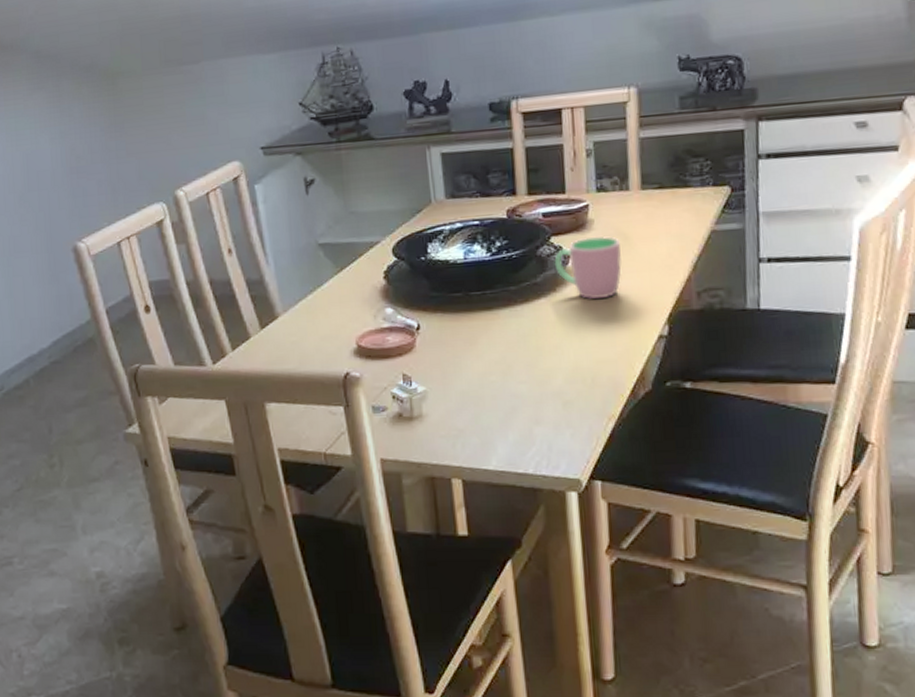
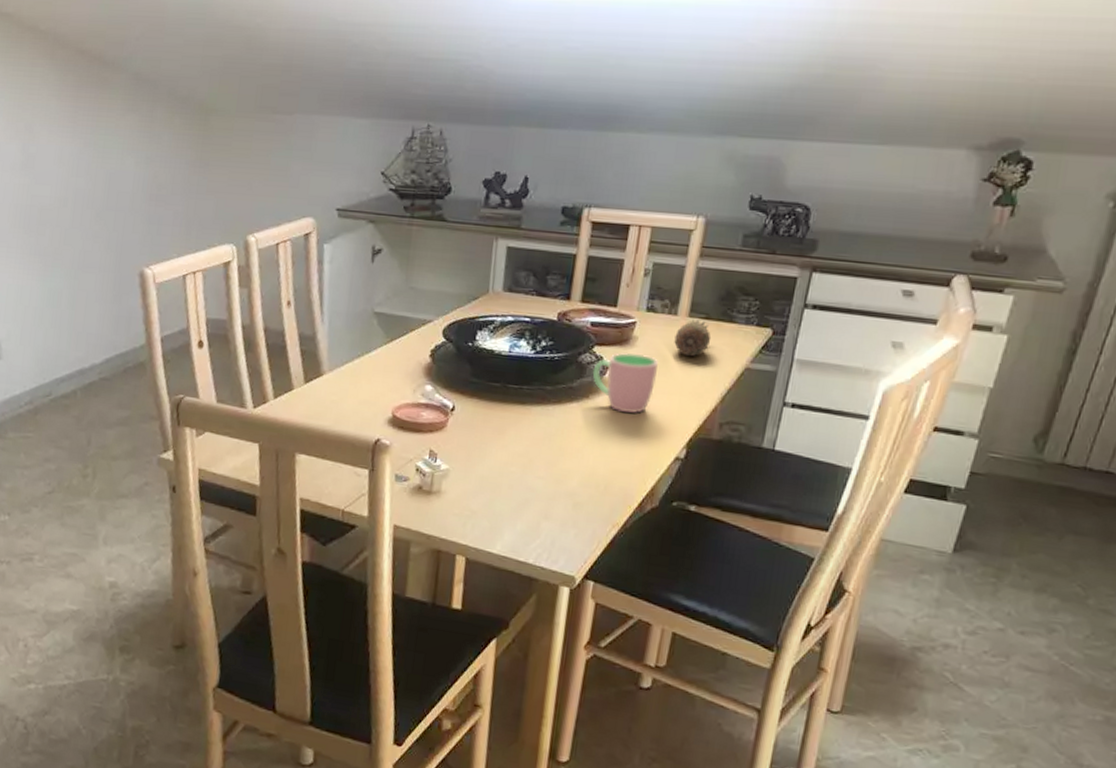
fruit: none [631,190,670,230] -> present [674,319,712,357]

